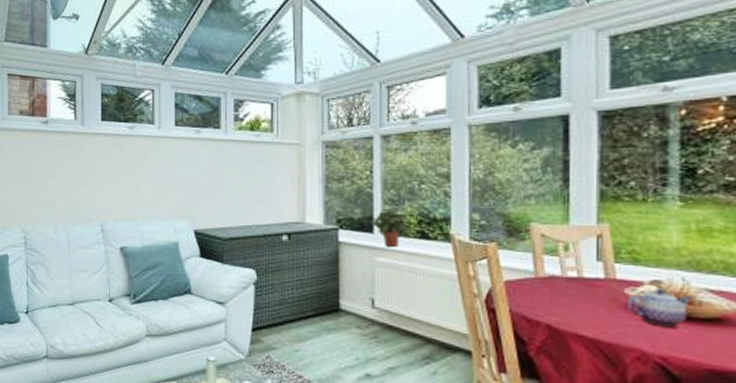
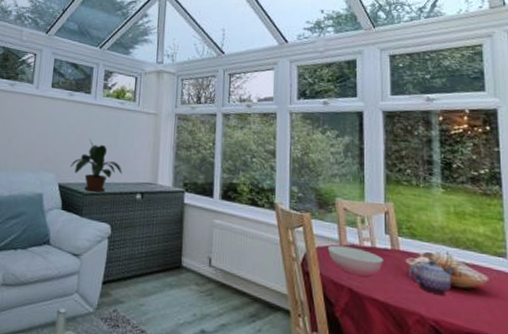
potted plant: none [205,178,264,236] -> present [70,138,122,193]
potted plant: present [372,210,411,247] -> none [213,178,244,211]
bowl: none [518,277,594,311] -> present [327,245,384,277]

